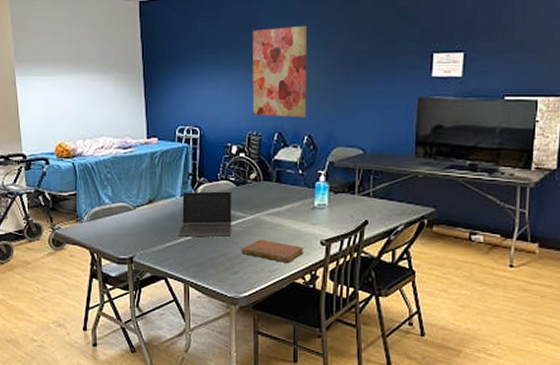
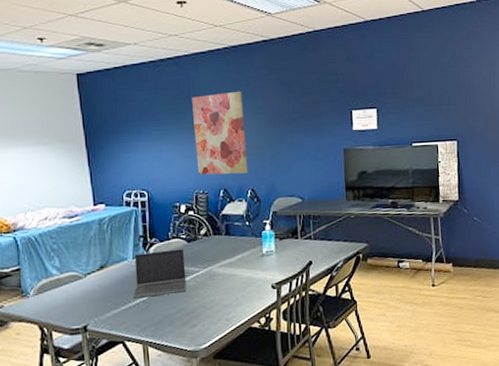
notebook: present [241,239,303,263] -> none [197,290,257,310]

